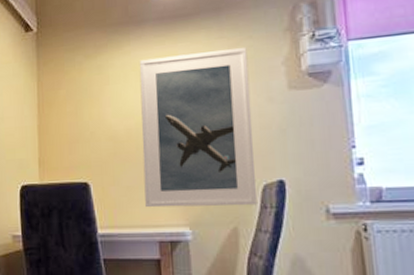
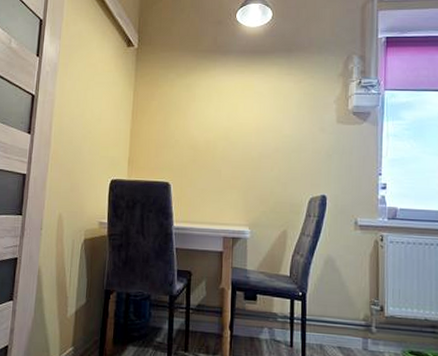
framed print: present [139,48,257,208] -> none [215,84,309,214]

